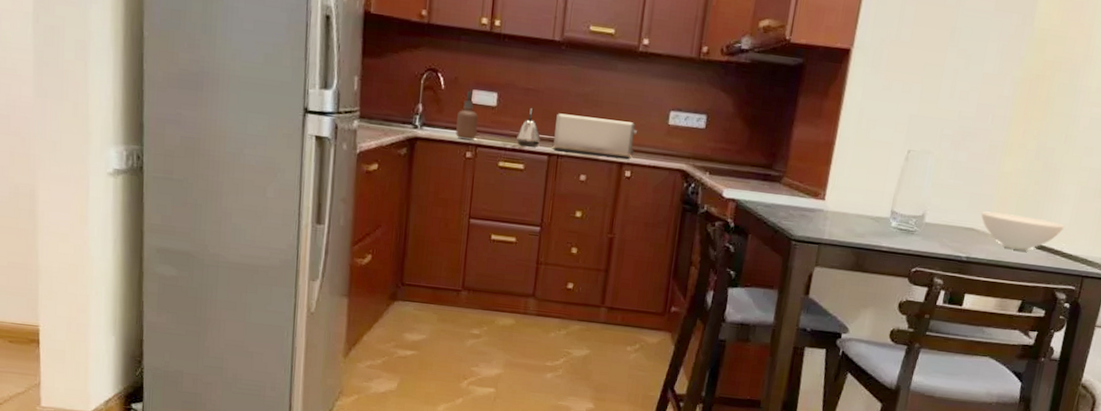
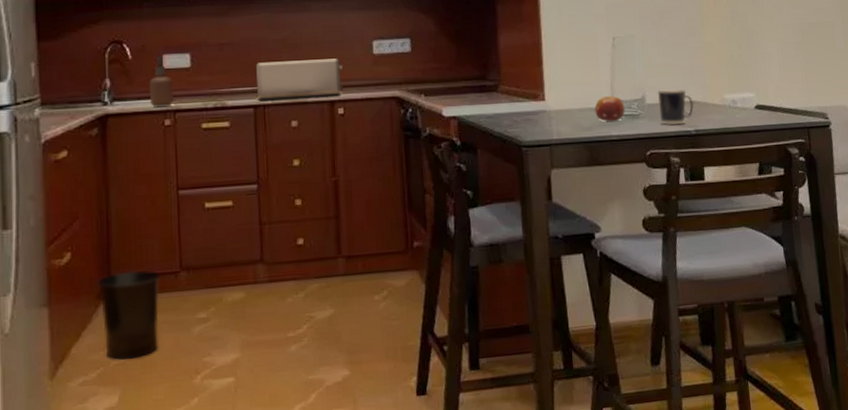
waste bin: none [391,280,445,355] -> present [98,270,160,360]
kettle: present [515,107,541,147] -> none [216,61,243,103]
fruit: none [871,207,903,234] -> present [595,95,625,122]
mug: none [933,211,973,248] -> present [657,88,694,125]
bowl: present [981,211,1065,251] -> none [697,80,777,114]

